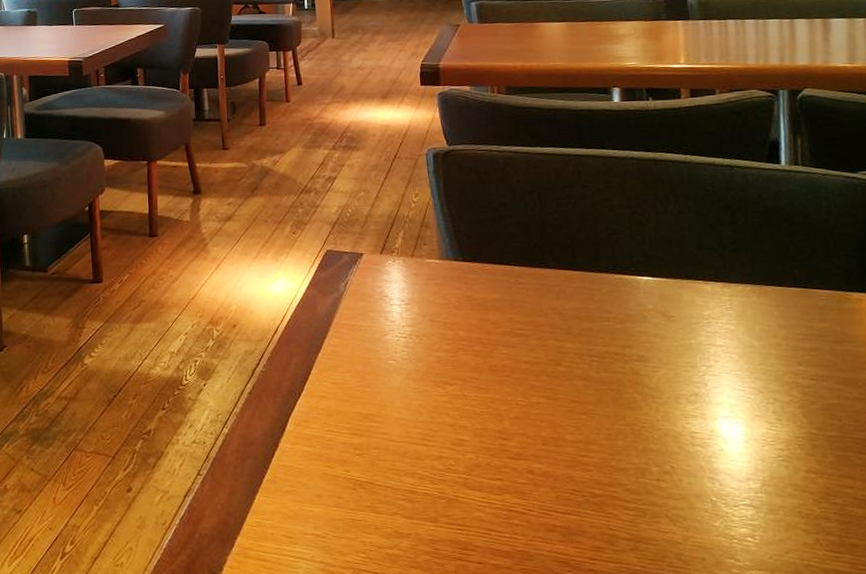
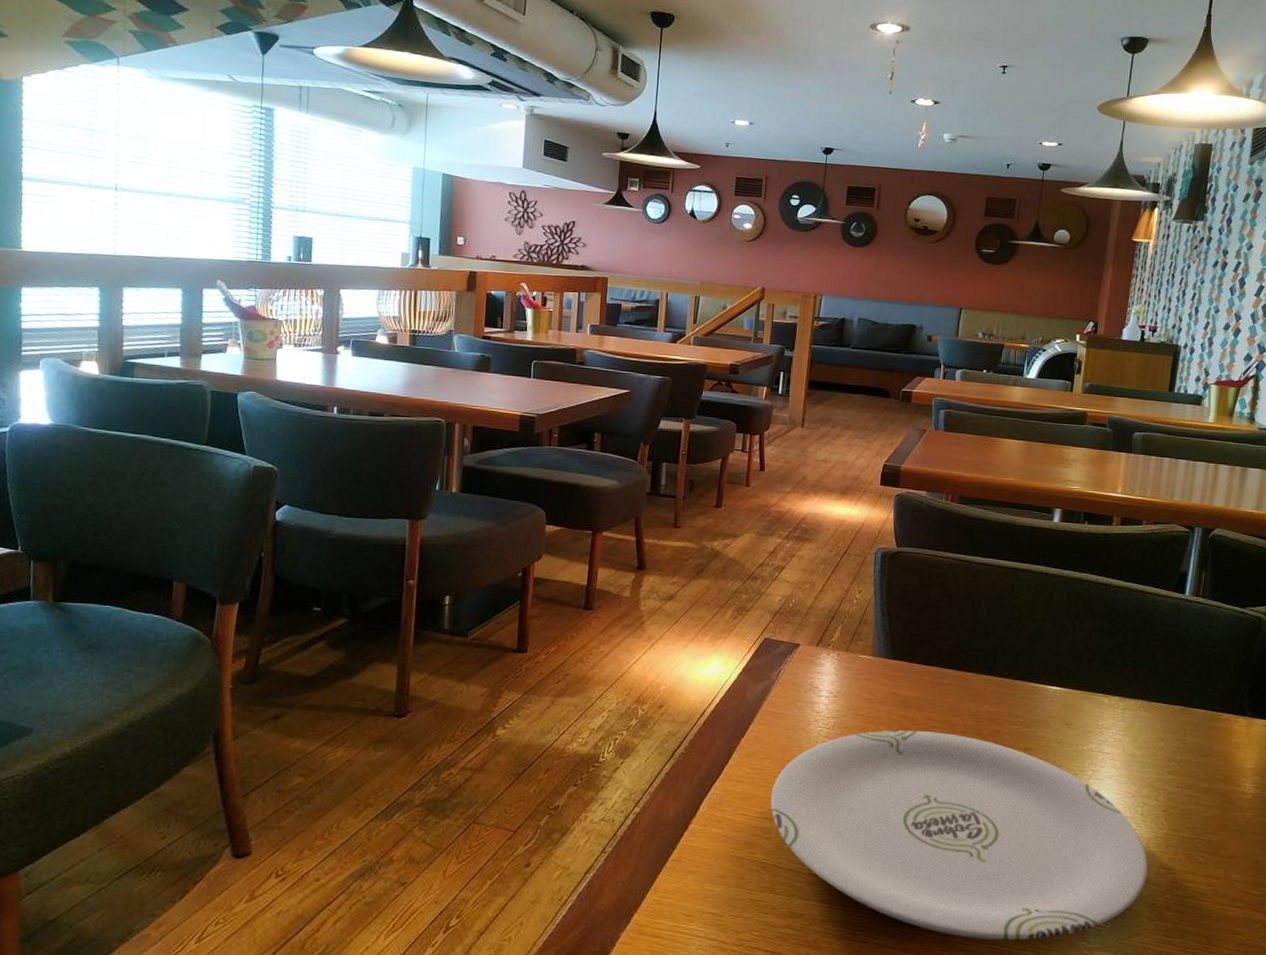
plate: none [356,333,794,559] -> present [770,730,1148,941]

